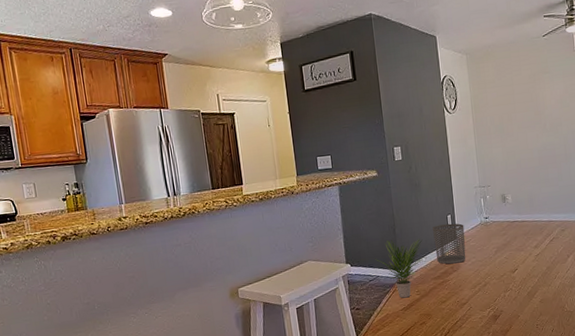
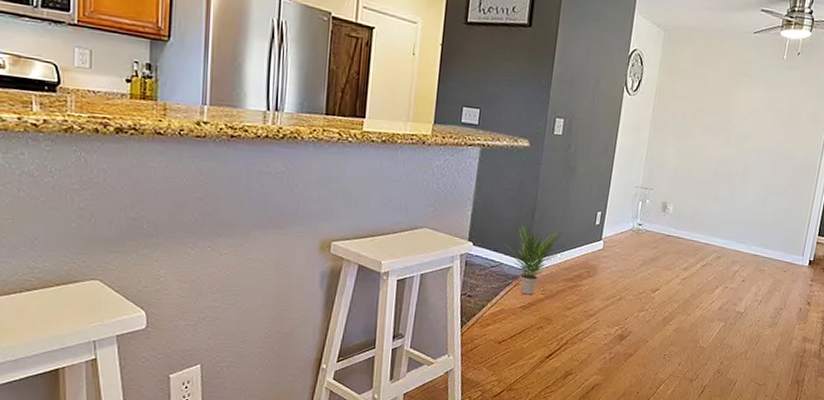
waste bin: present [433,223,466,264] -> none [574,220,613,269]

